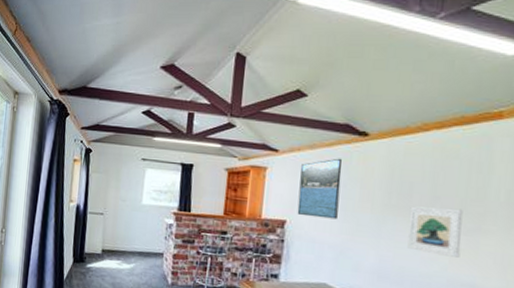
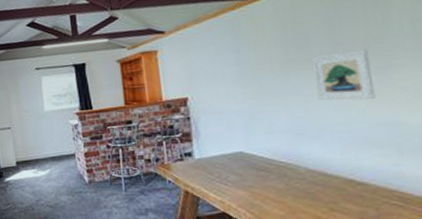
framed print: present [297,158,342,220] -> none [191,26,239,90]

